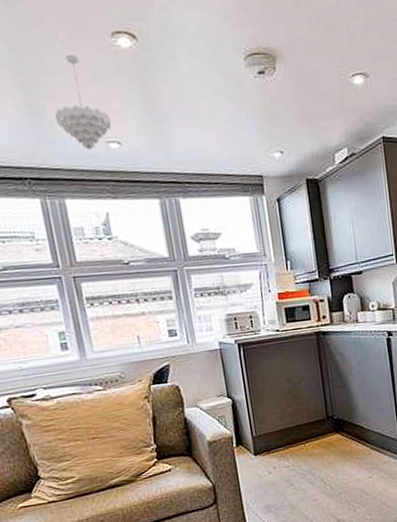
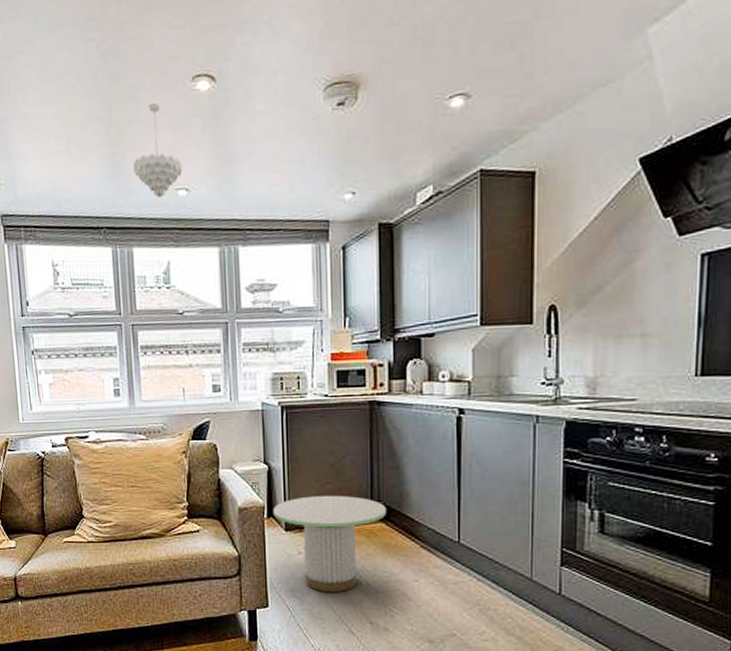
side table: none [240,415,340,503] -> present [273,496,386,593]

